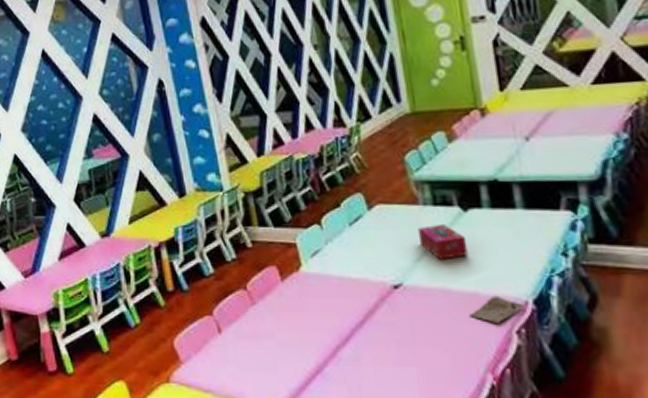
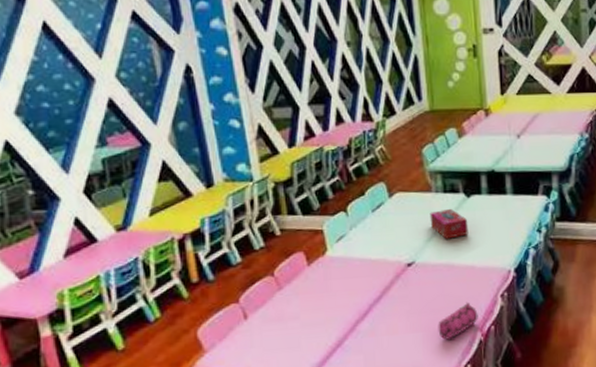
pencil case: none [435,336,488,380] -> present [438,302,478,340]
map: present [469,295,526,323] -> none [467,267,509,290]

